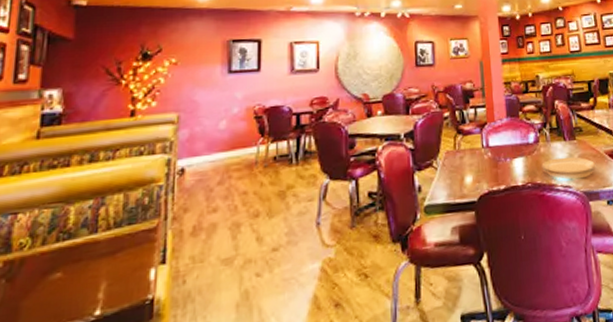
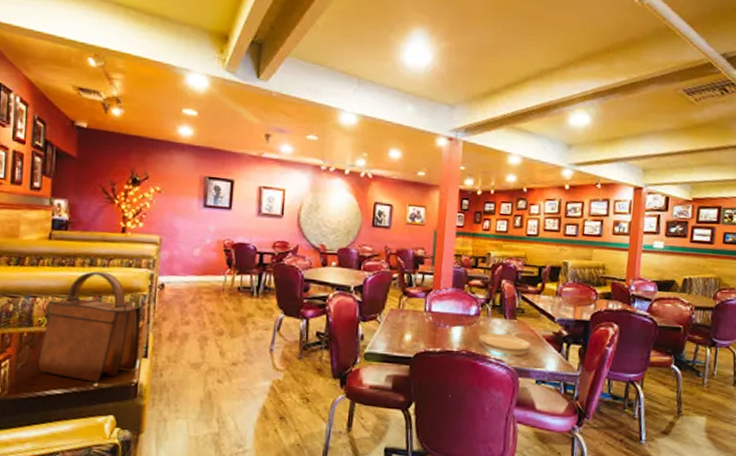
handbag: none [16,166,156,313] -> present [37,271,141,383]

